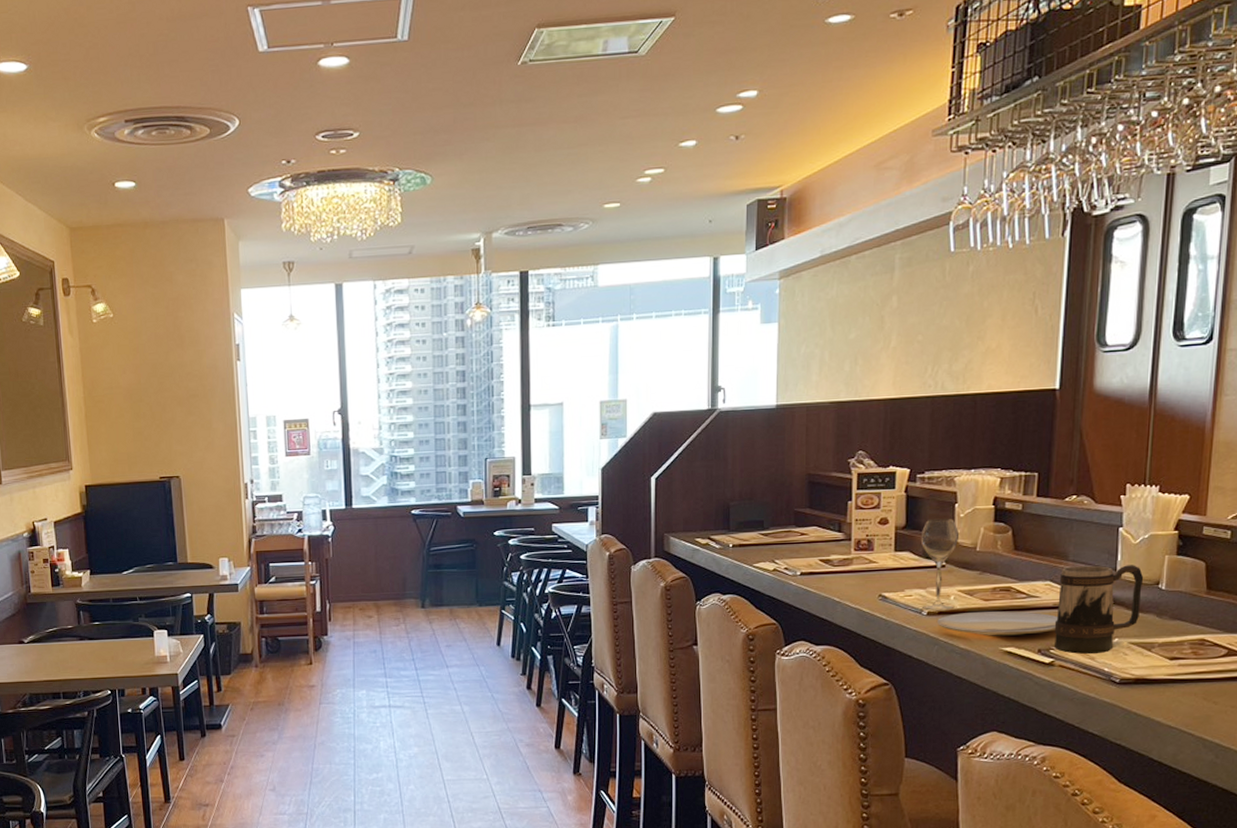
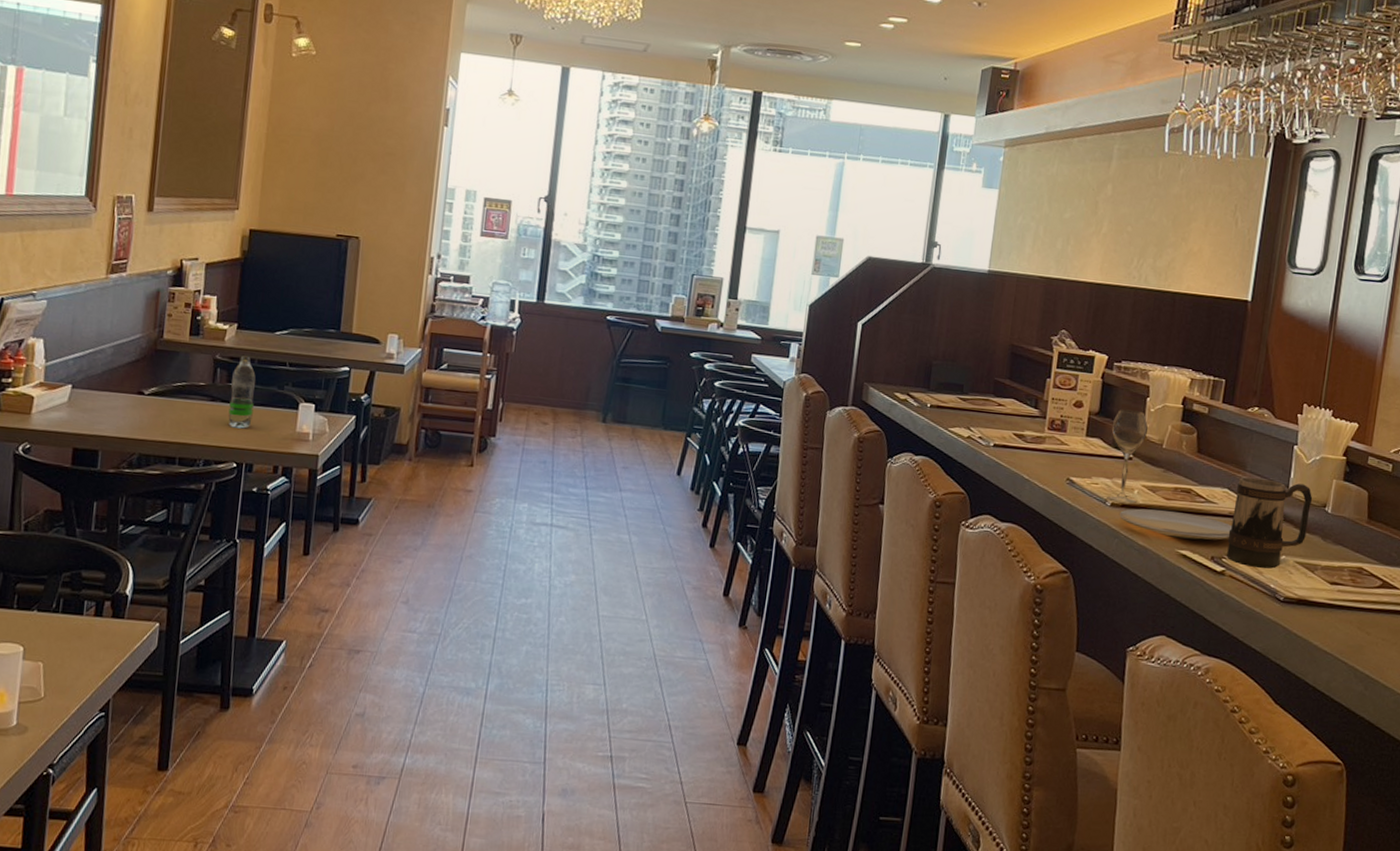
bottle: none [93,597,117,660] -> present [228,355,256,429]

